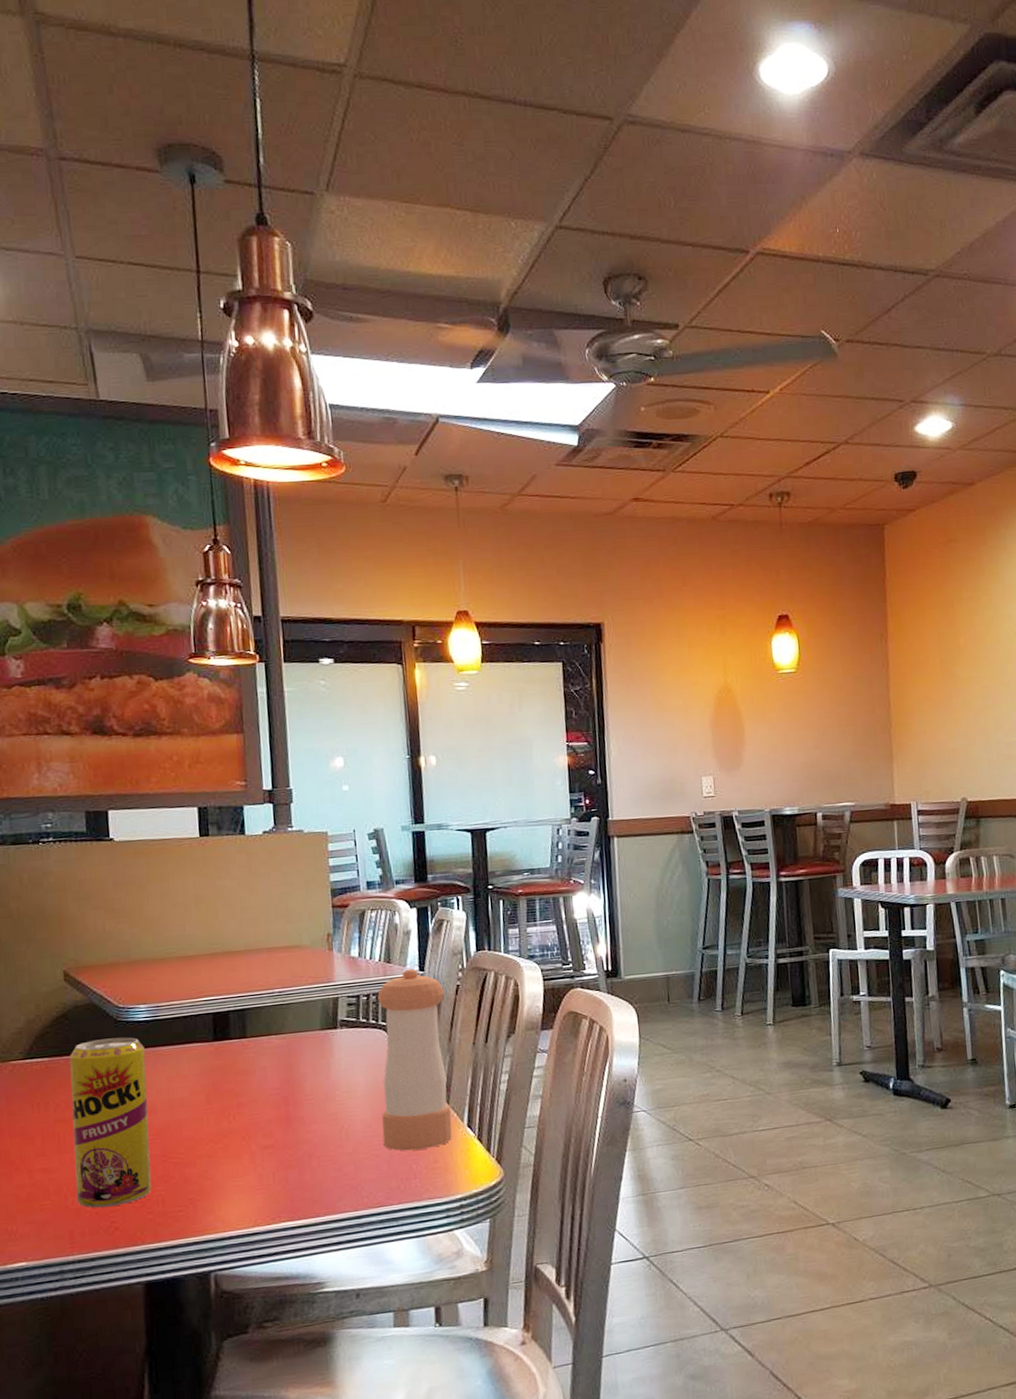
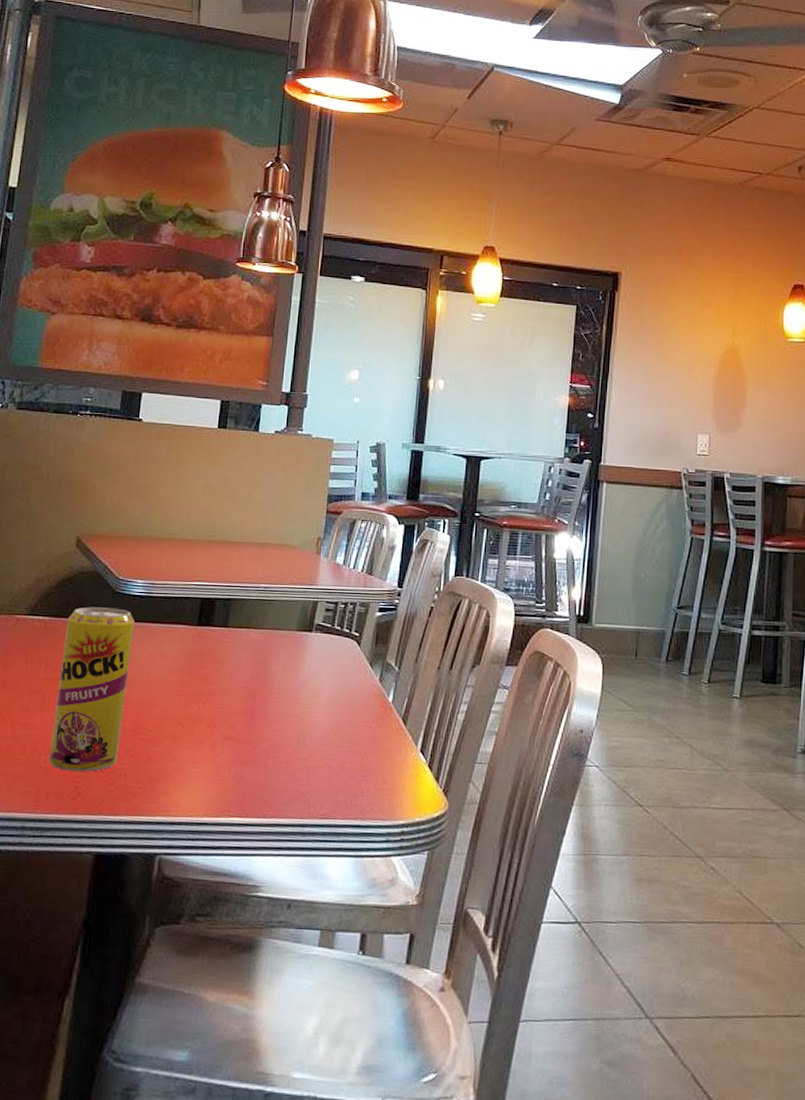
pepper shaker: present [377,969,452,1151] -> none [337,584,418,767]

